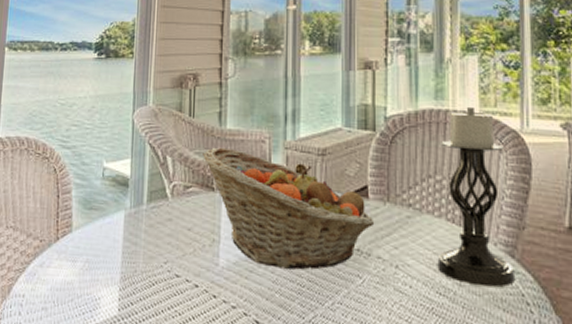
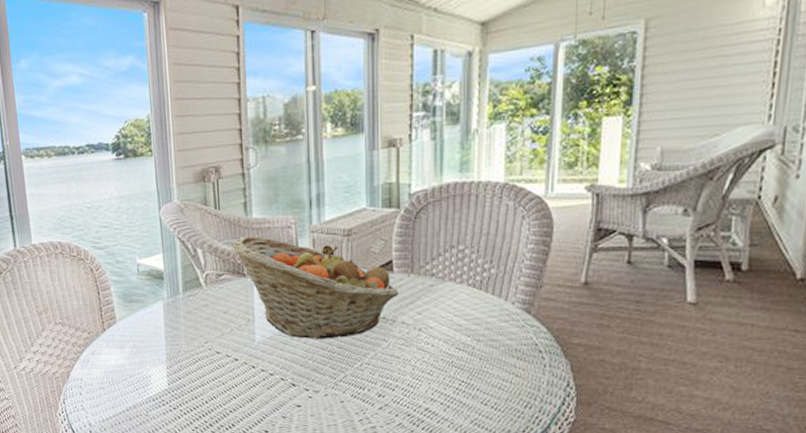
candle holder: present [437,106,516,287] -> none [458,176,531,340]

